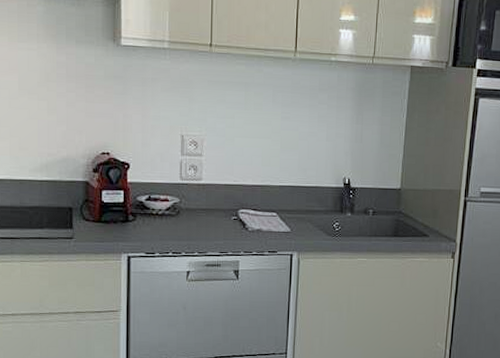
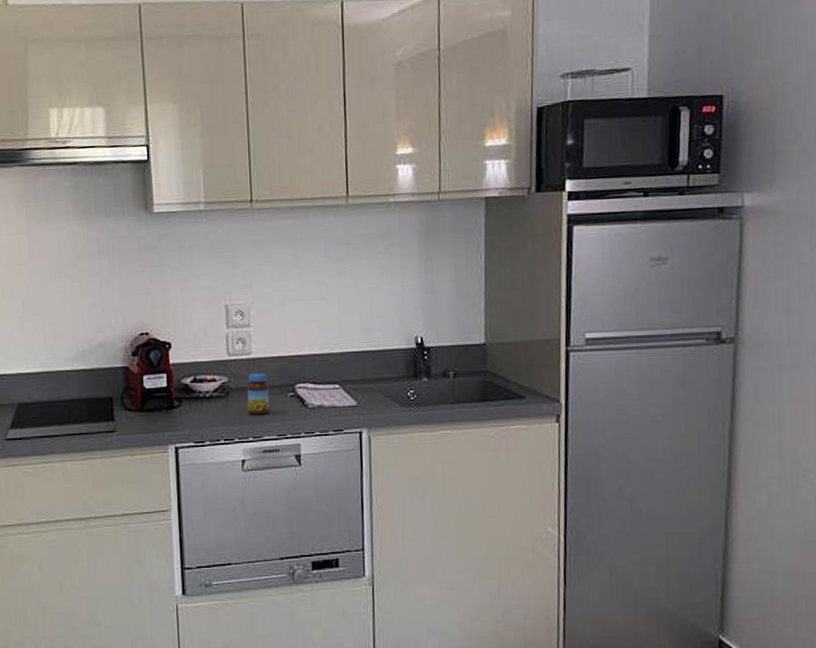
jar: none [195,197,215,234] -> present [247,373,270,415]

